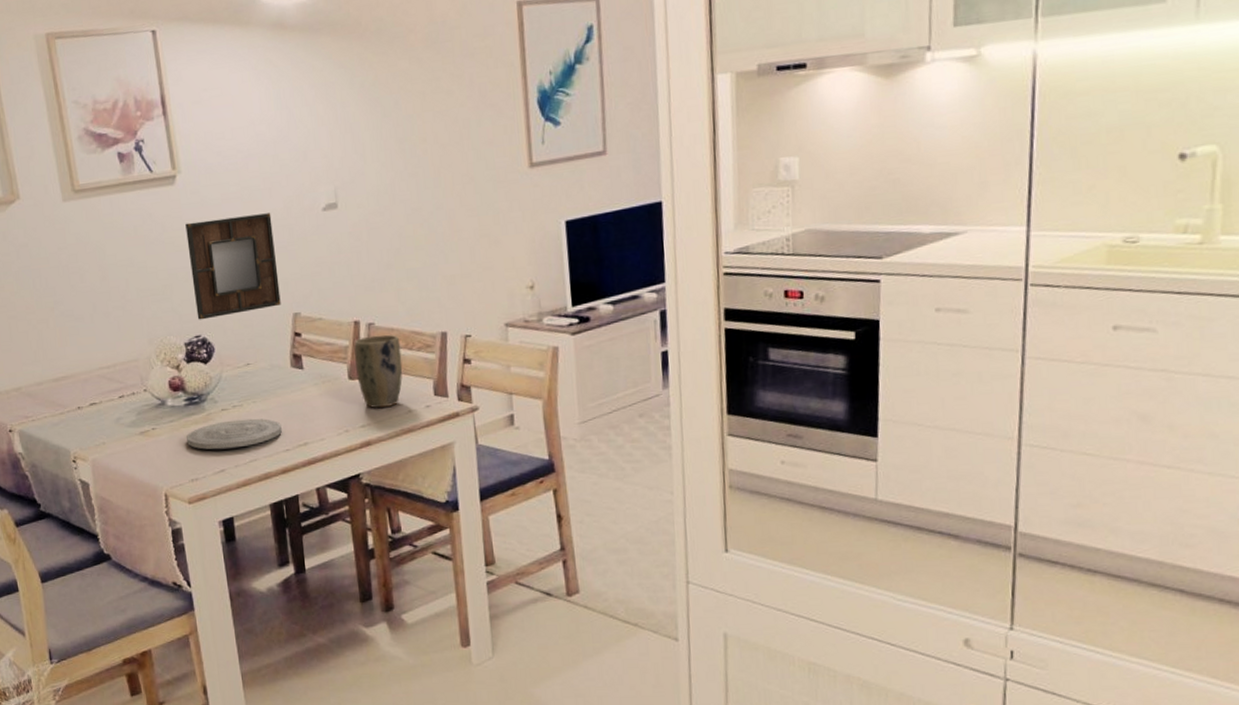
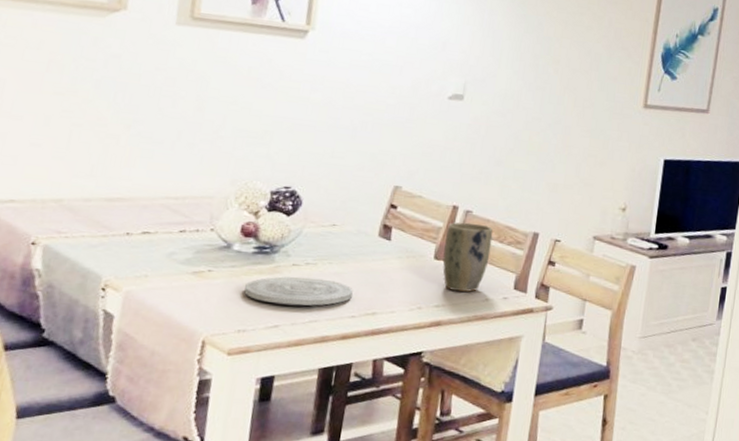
home mirror: present [185,213,281,320] -> none [292,77,397,176]

